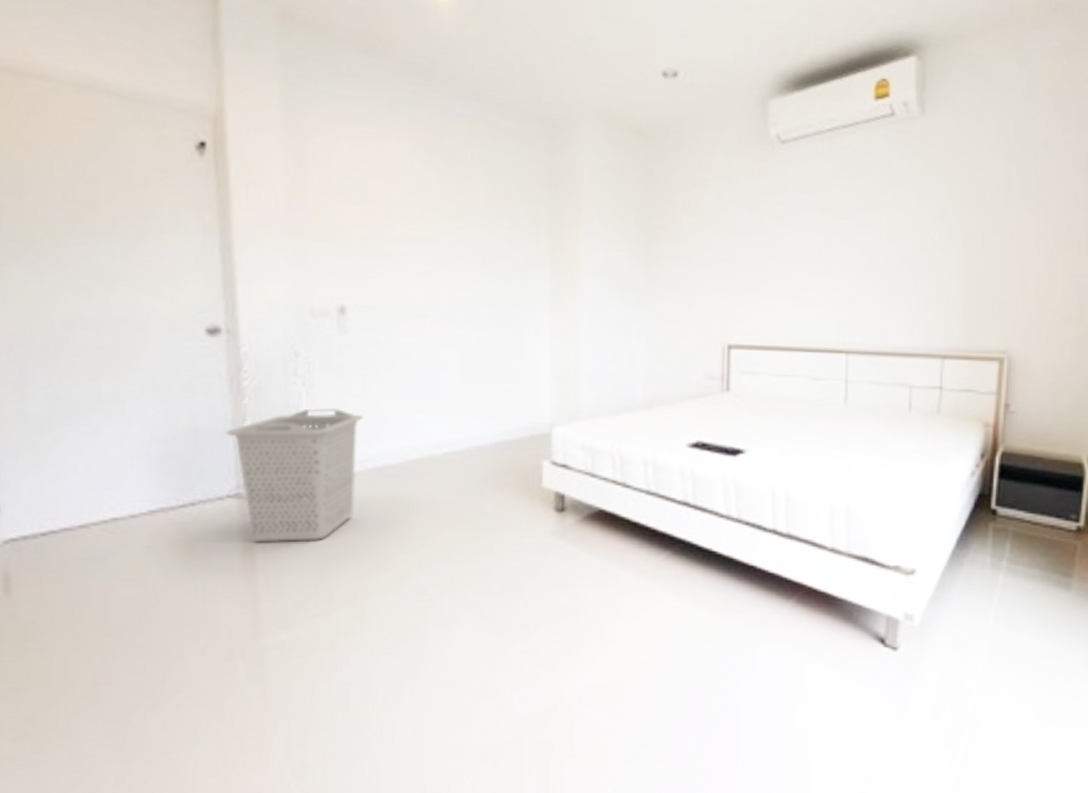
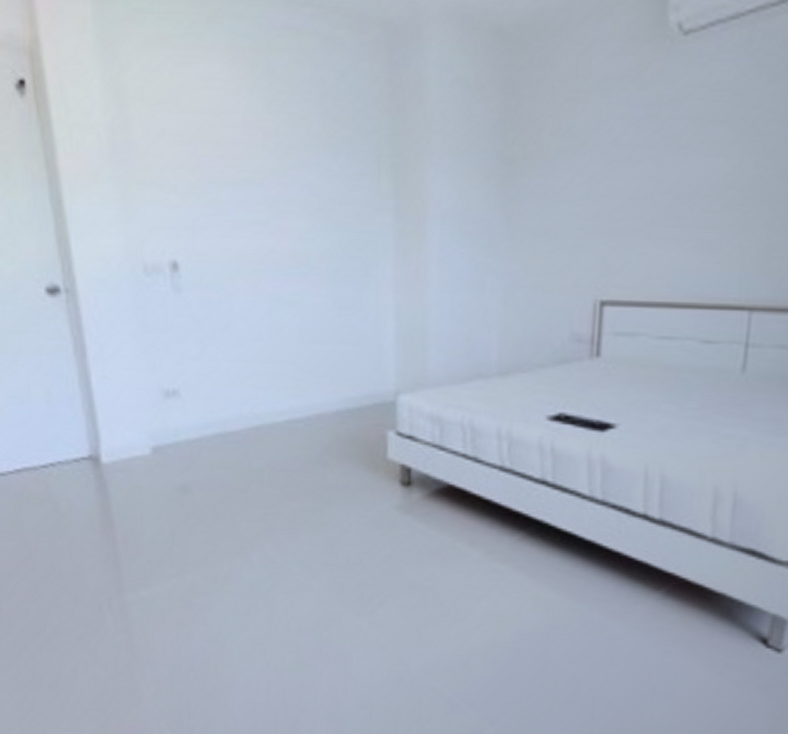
laundry basket: present [225,408,364,543] -> none [74,372,203,505]

